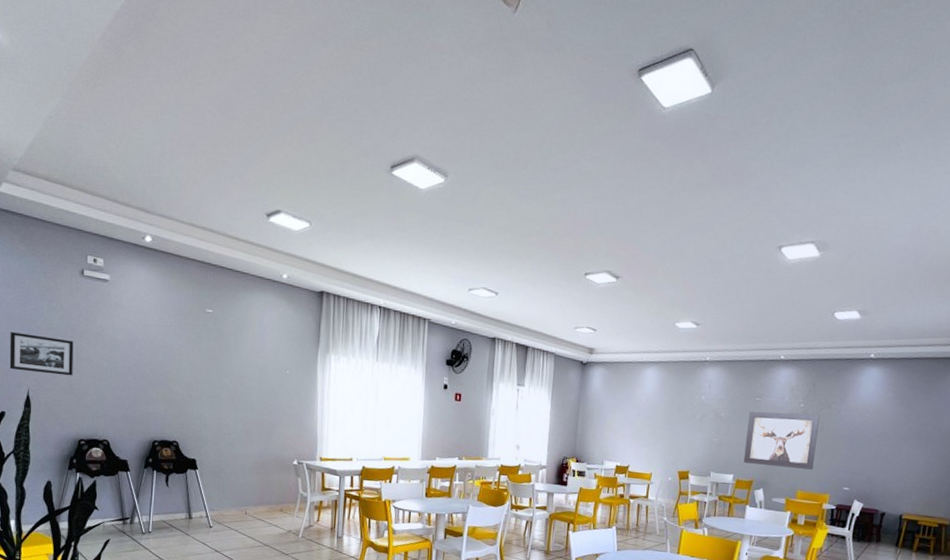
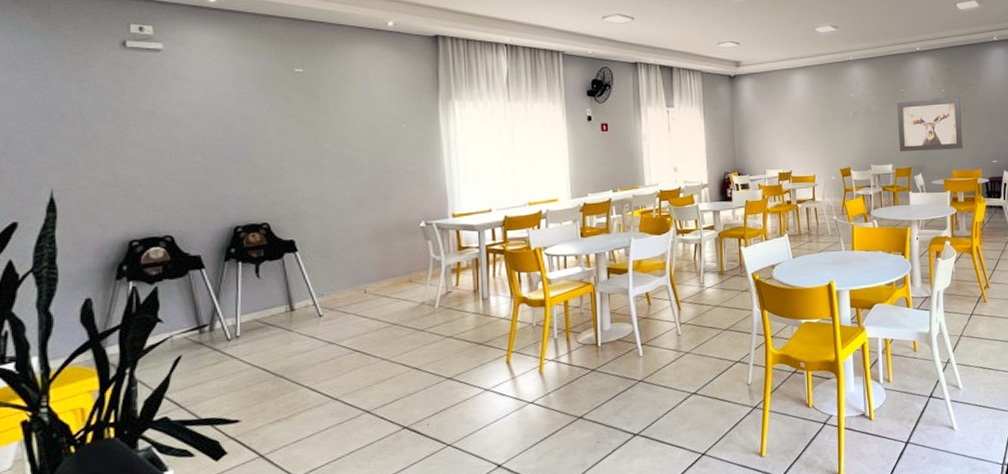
picture frame: present [9,332,74,376] -> none [21,123,117,170]

